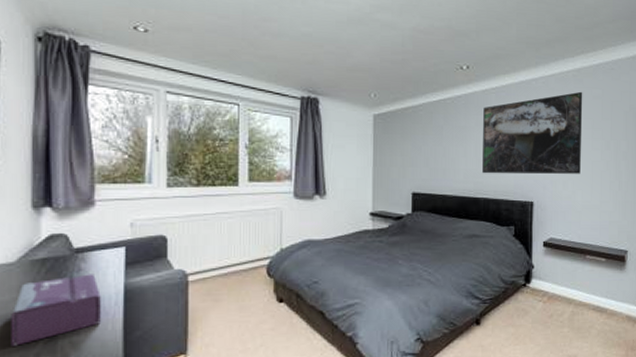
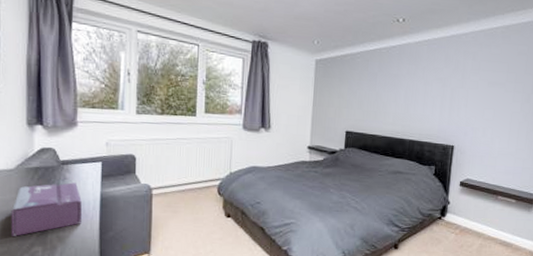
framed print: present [483,91,583,175] -> none [410,47,510,123]

